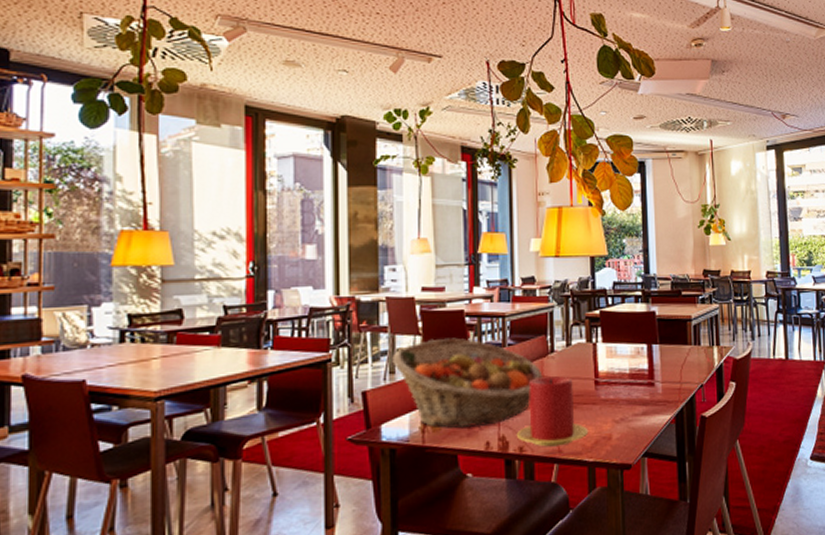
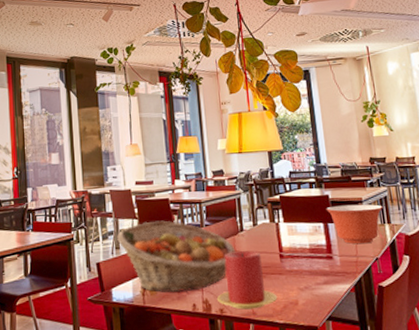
mixing bowl: none [651,322,713,369] -> present [326,204,383,244]

